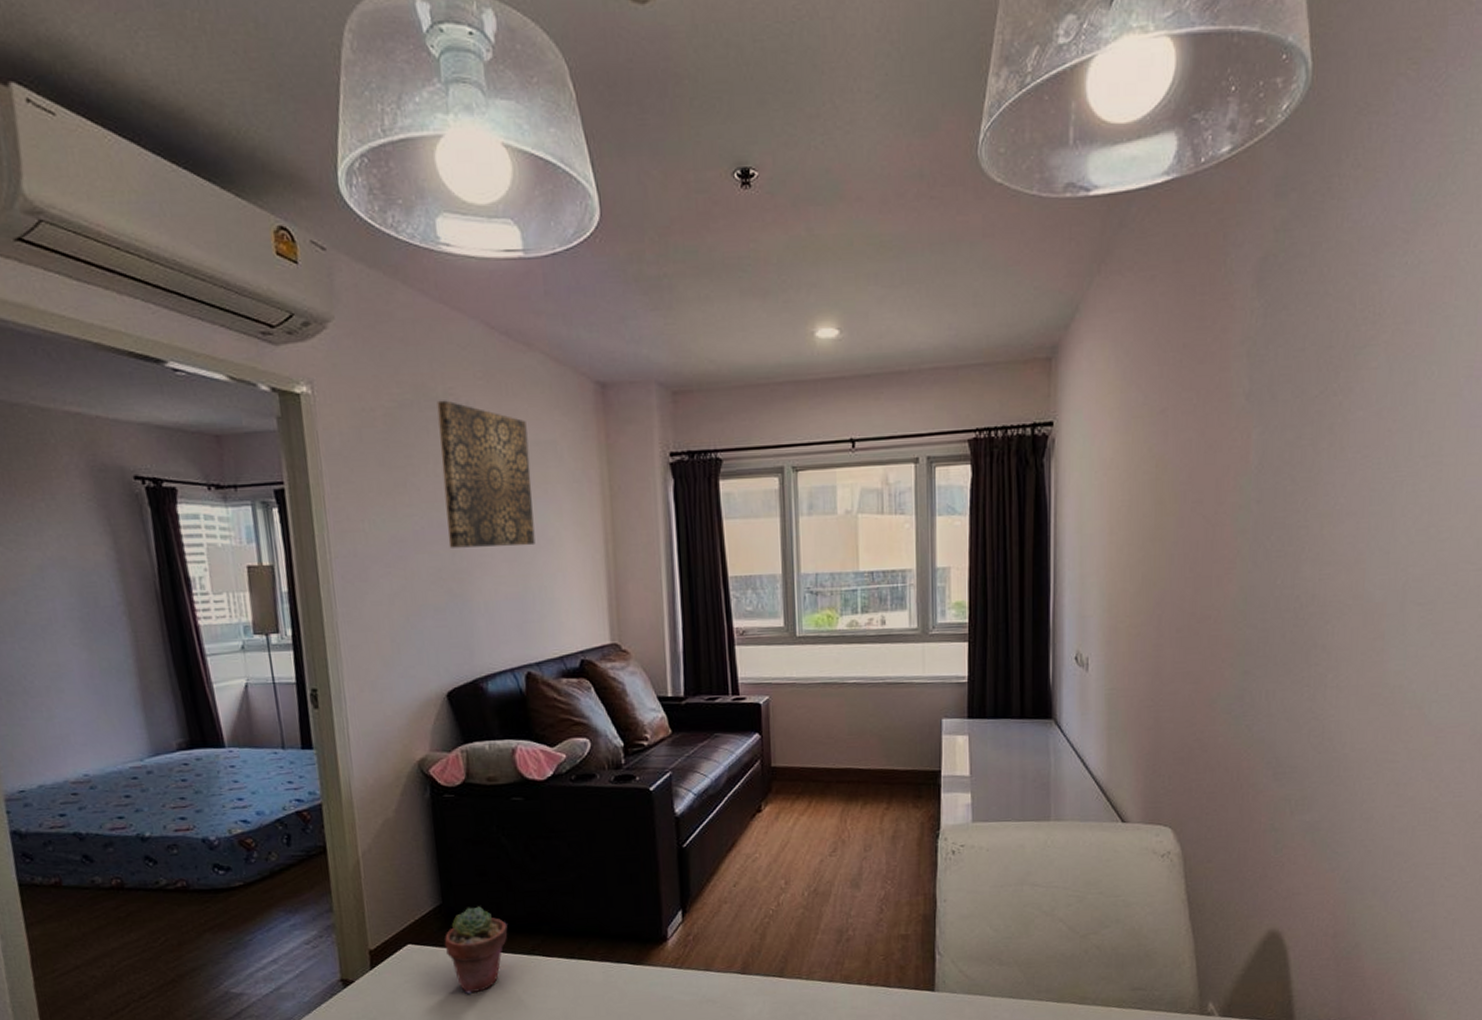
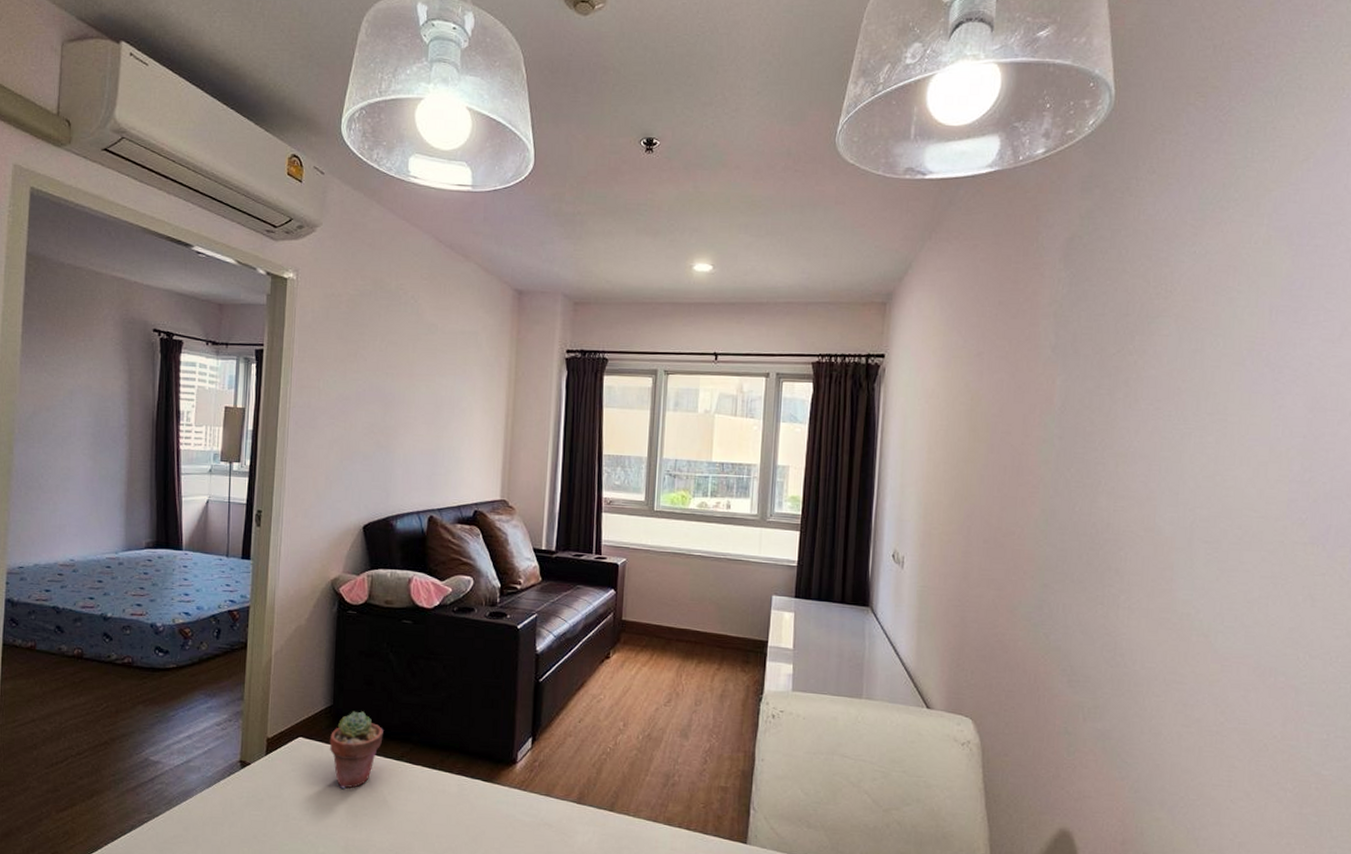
wall art: present [437,400,536,548] -> none [382,293,456,413]

